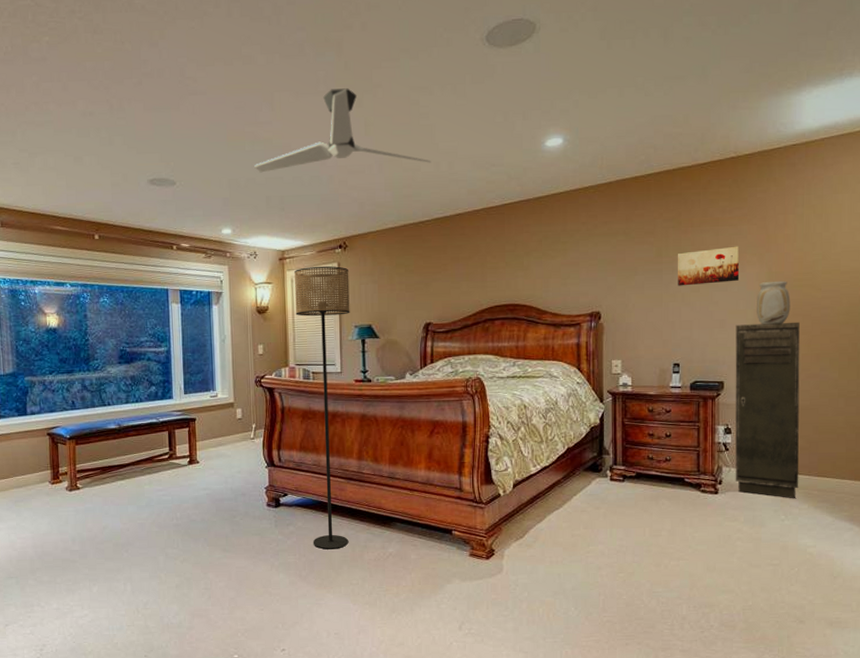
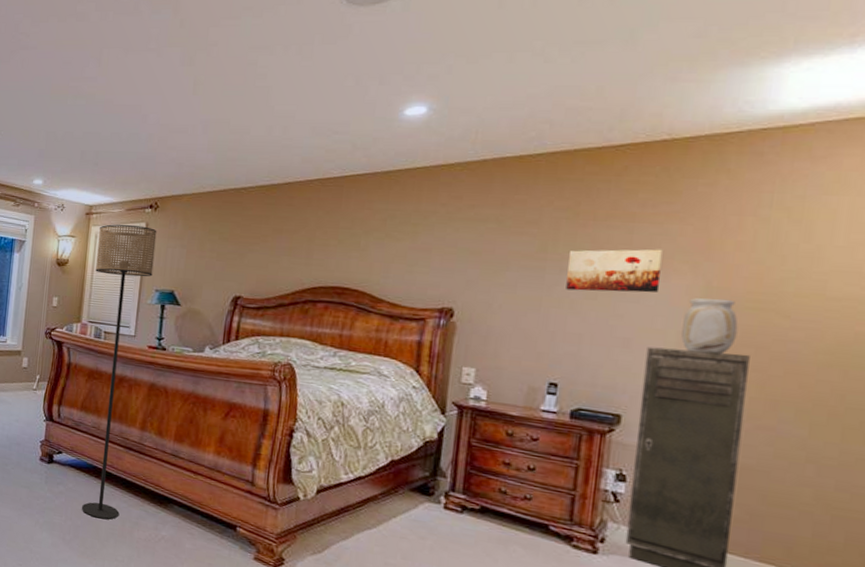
ceiling fan: present [254,88,431,173] -> none [73,46,263,127]

